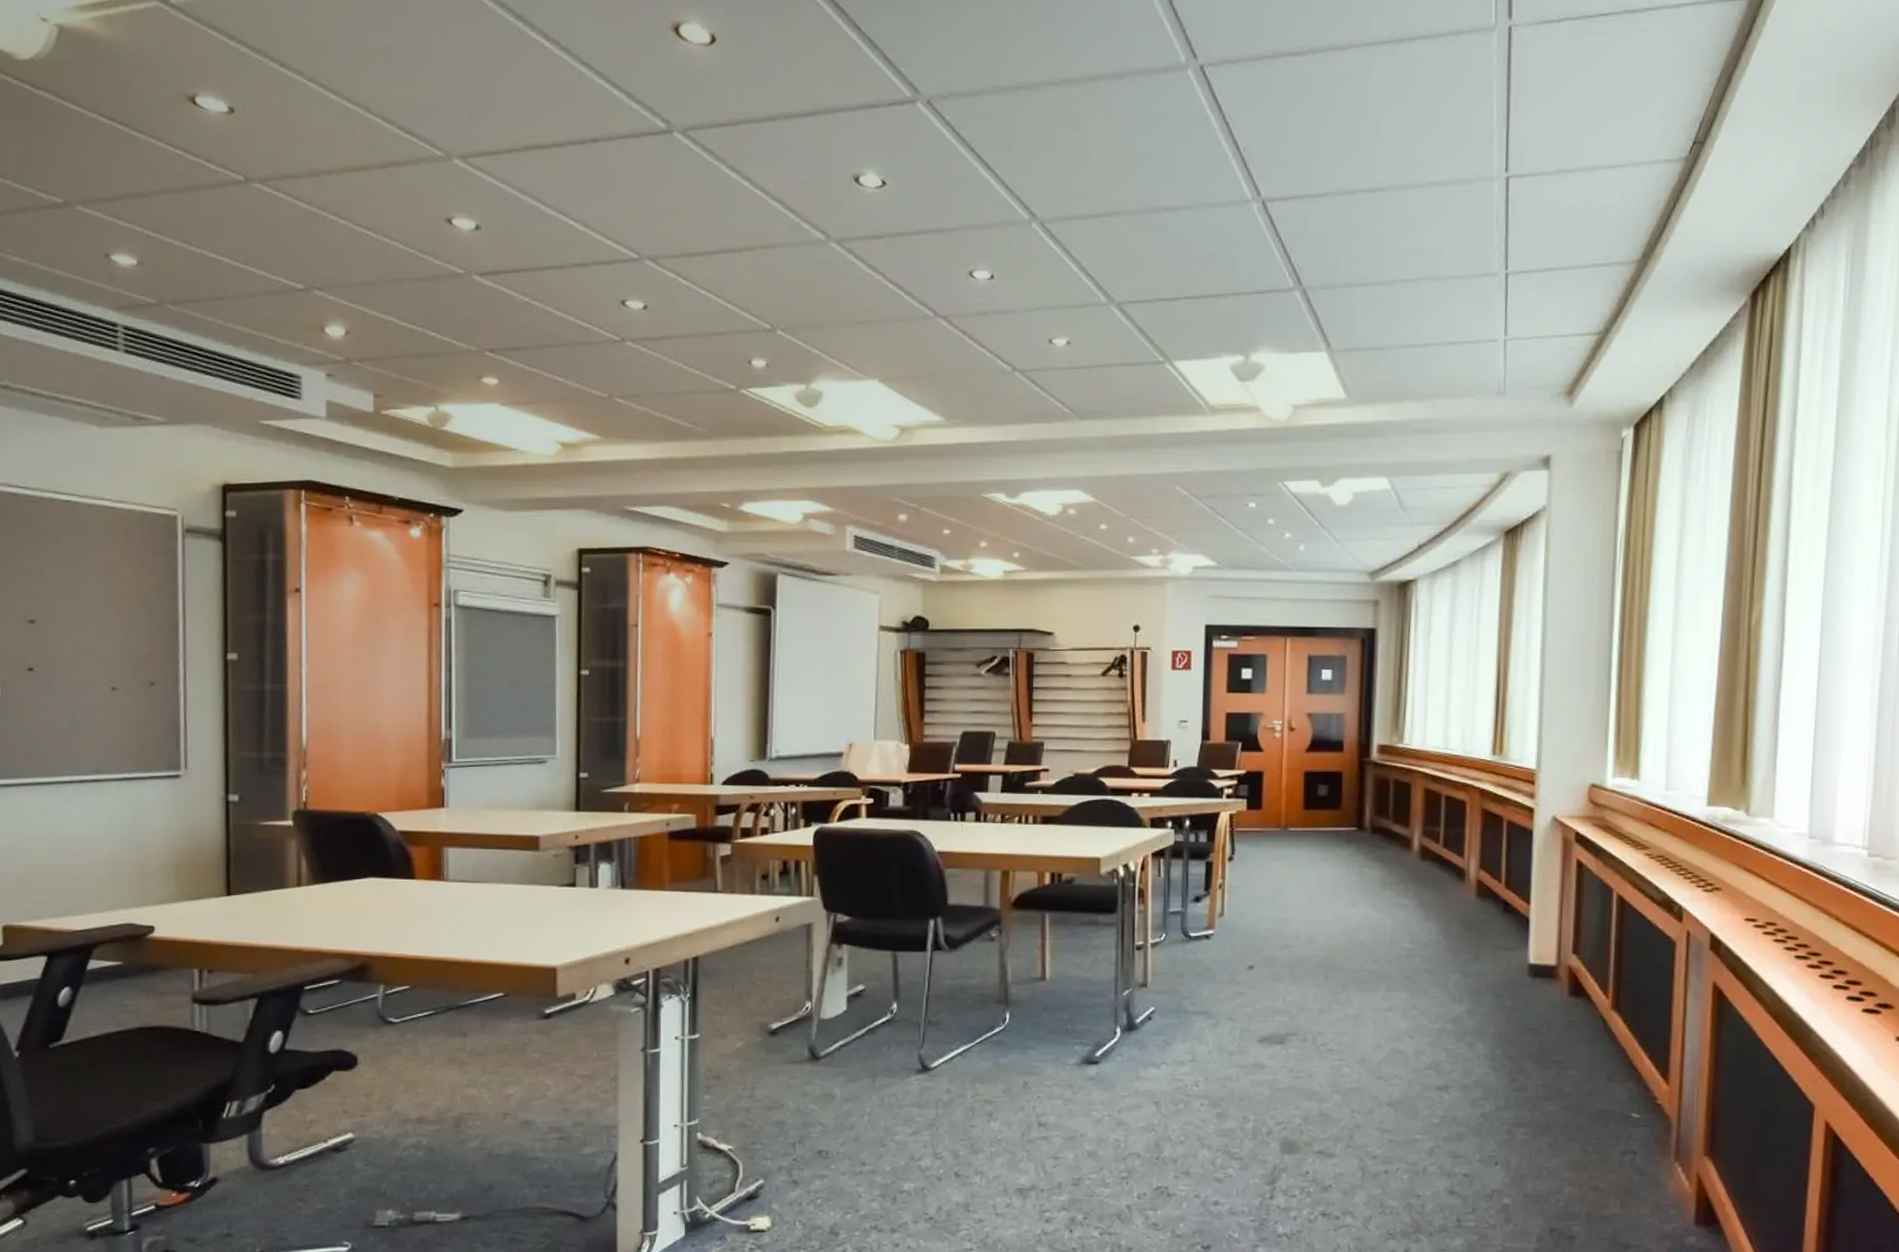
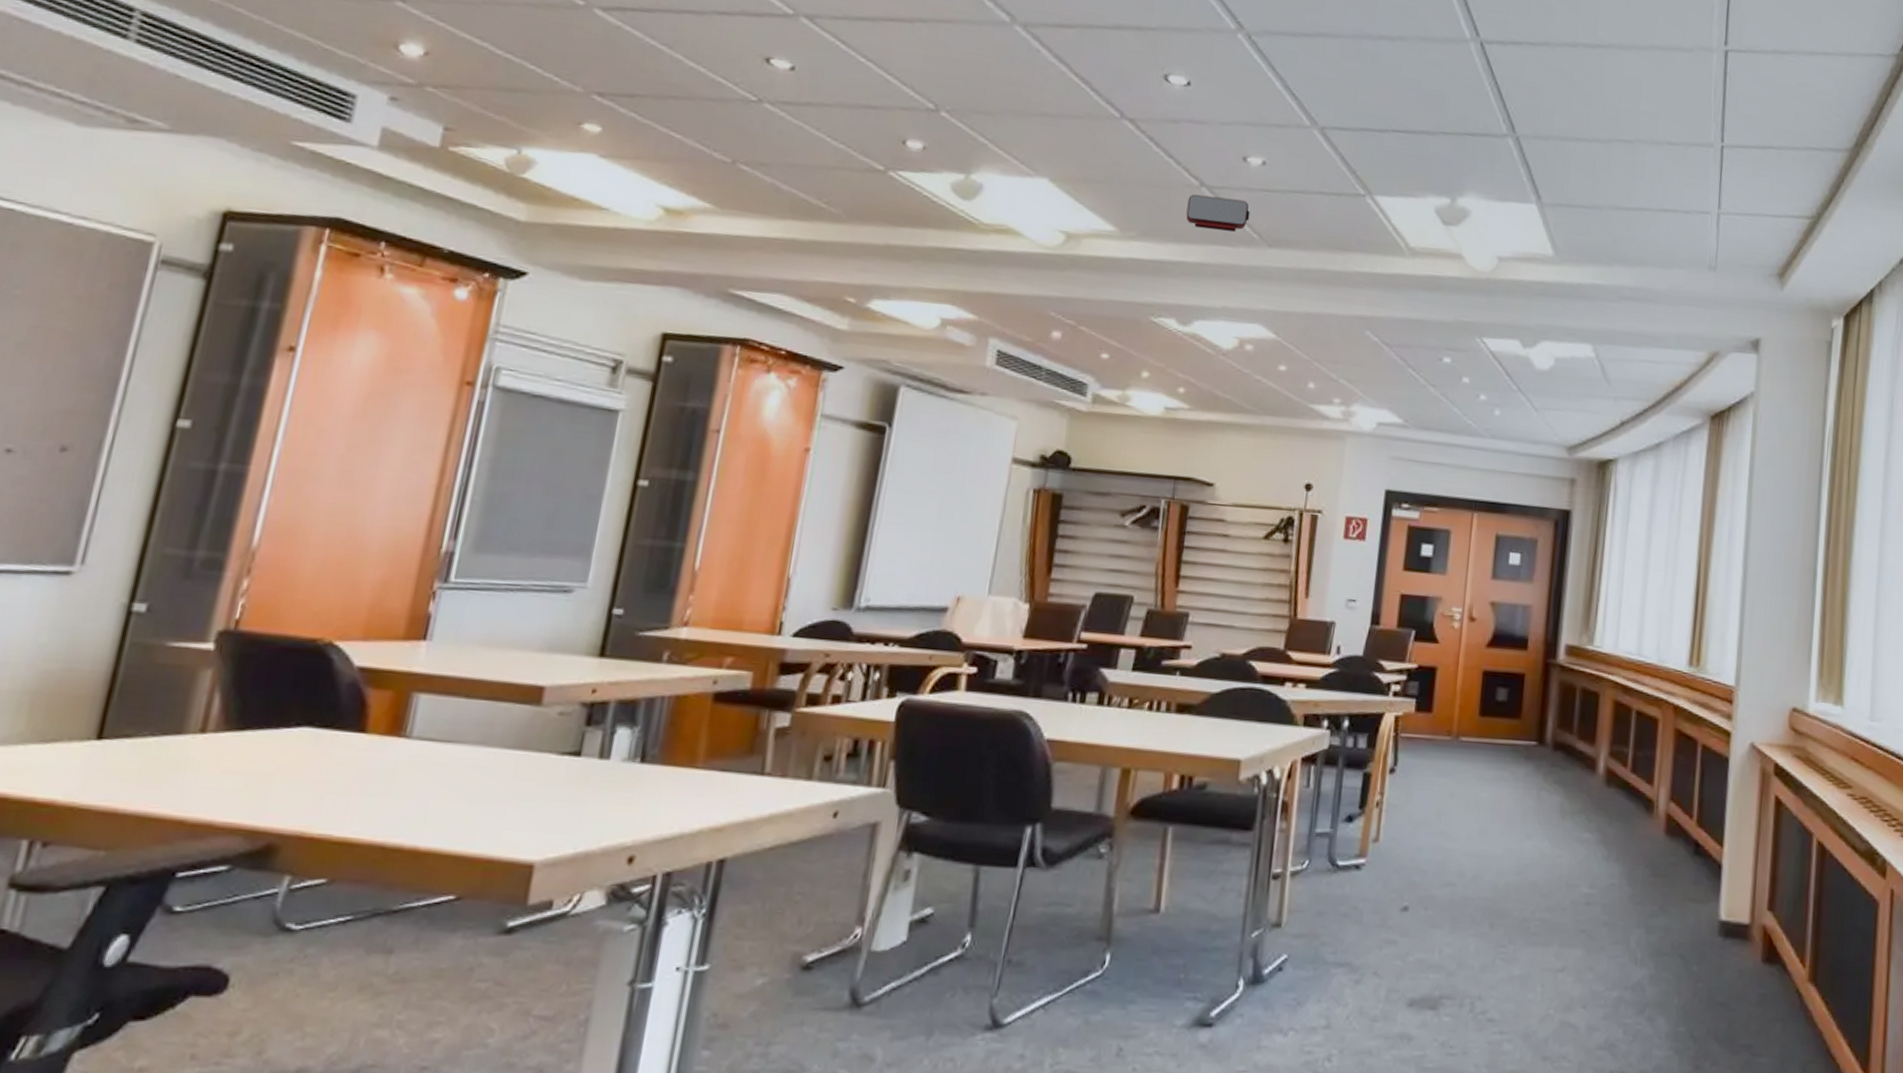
projector: none [1003,379,1061,410] -> present [1186,194,1250,232]

